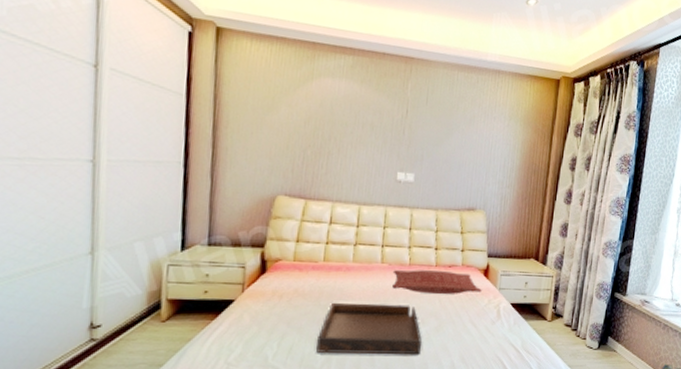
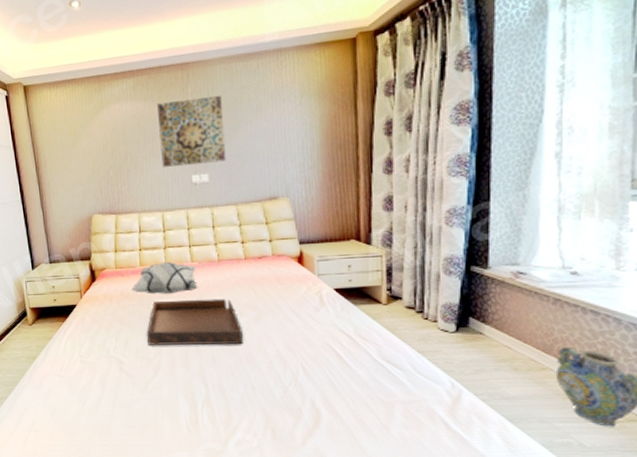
decorative pillow: none [308,259,386,296] -> present [131,261,198,294]
wall art: none [368,90,441,165] -> present [157,95,227,167]
pillow: present [392,270,482,294] -> none [203,263,298,286]

